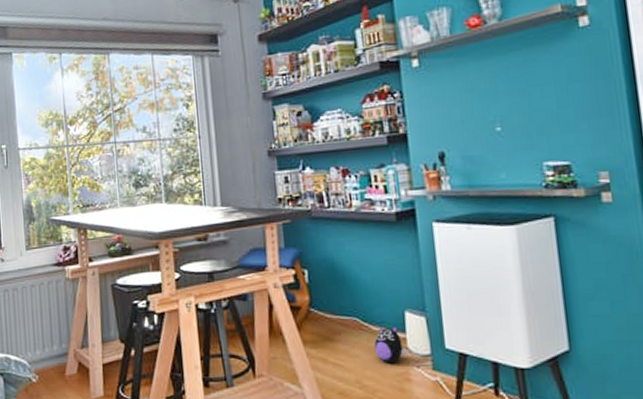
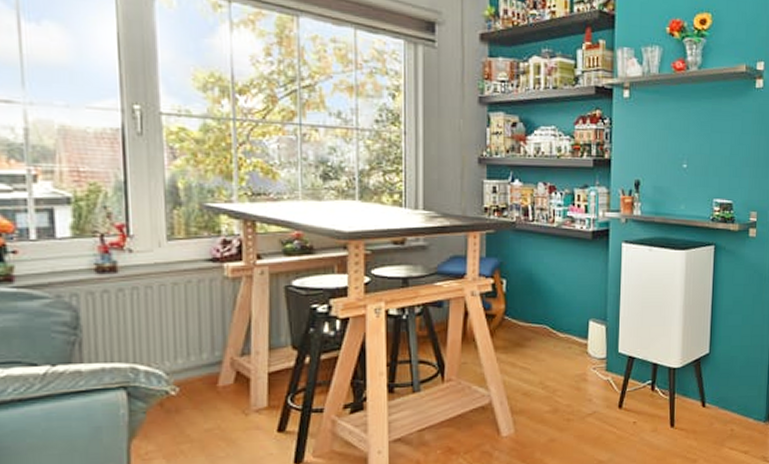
plush toy: present [374,325,409,364] -> none [559,332,588,366]

